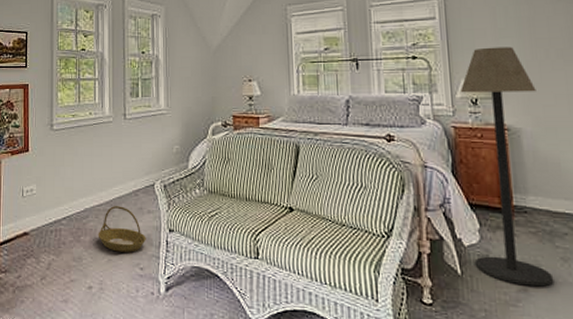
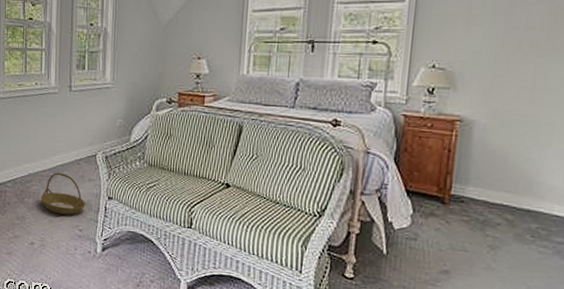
floor lamp: present [459,47,553,287] -> none [401,34,500,270]

